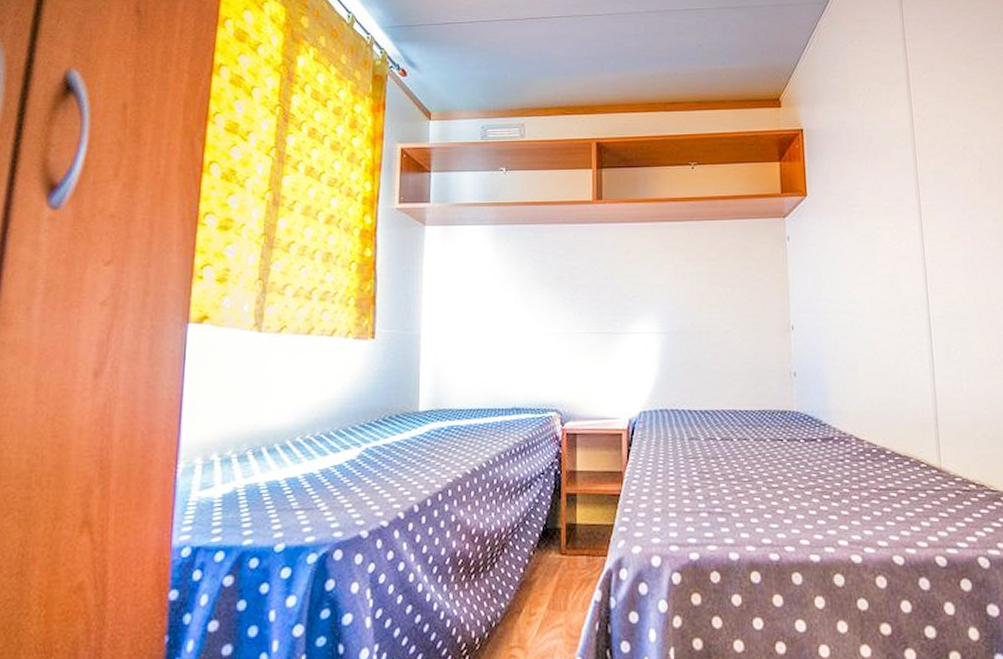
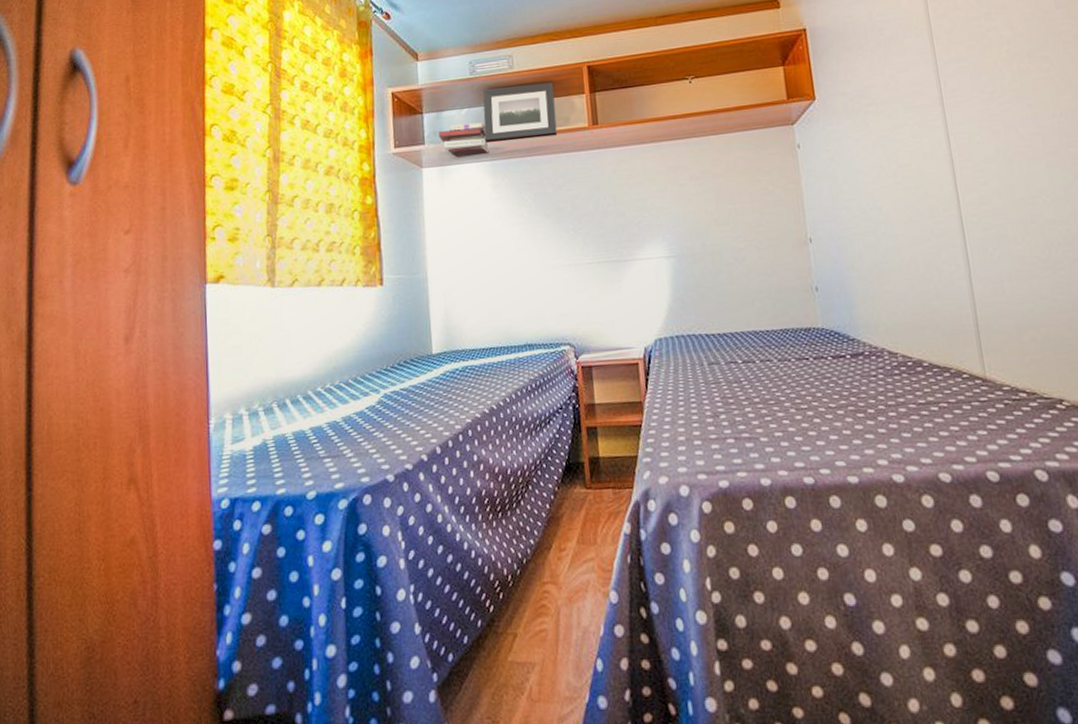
books: none [444,186,494,219] -> present [438,122,490,158]
picture frame: none [490,154,563,208] -> present [482,82,558,144]

